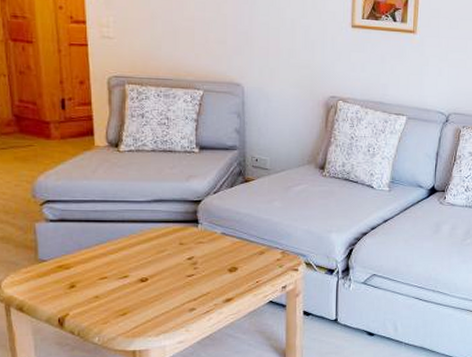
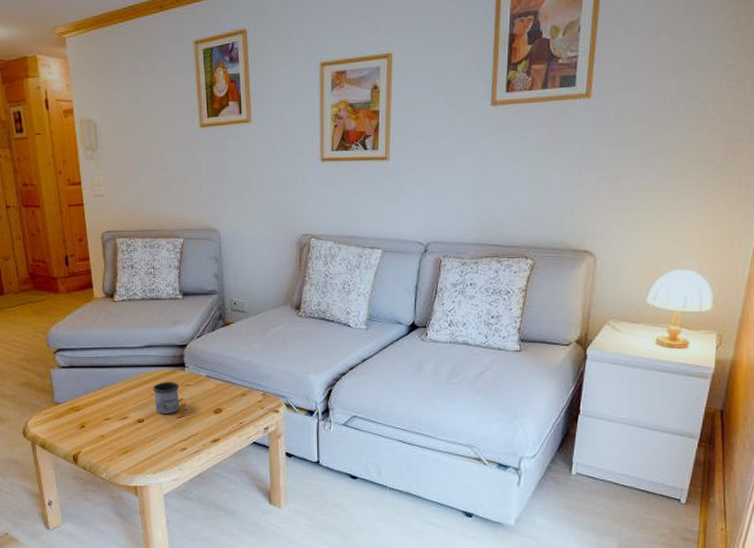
mug: none [159,239,190,273] -> present [152,382,180,415]

